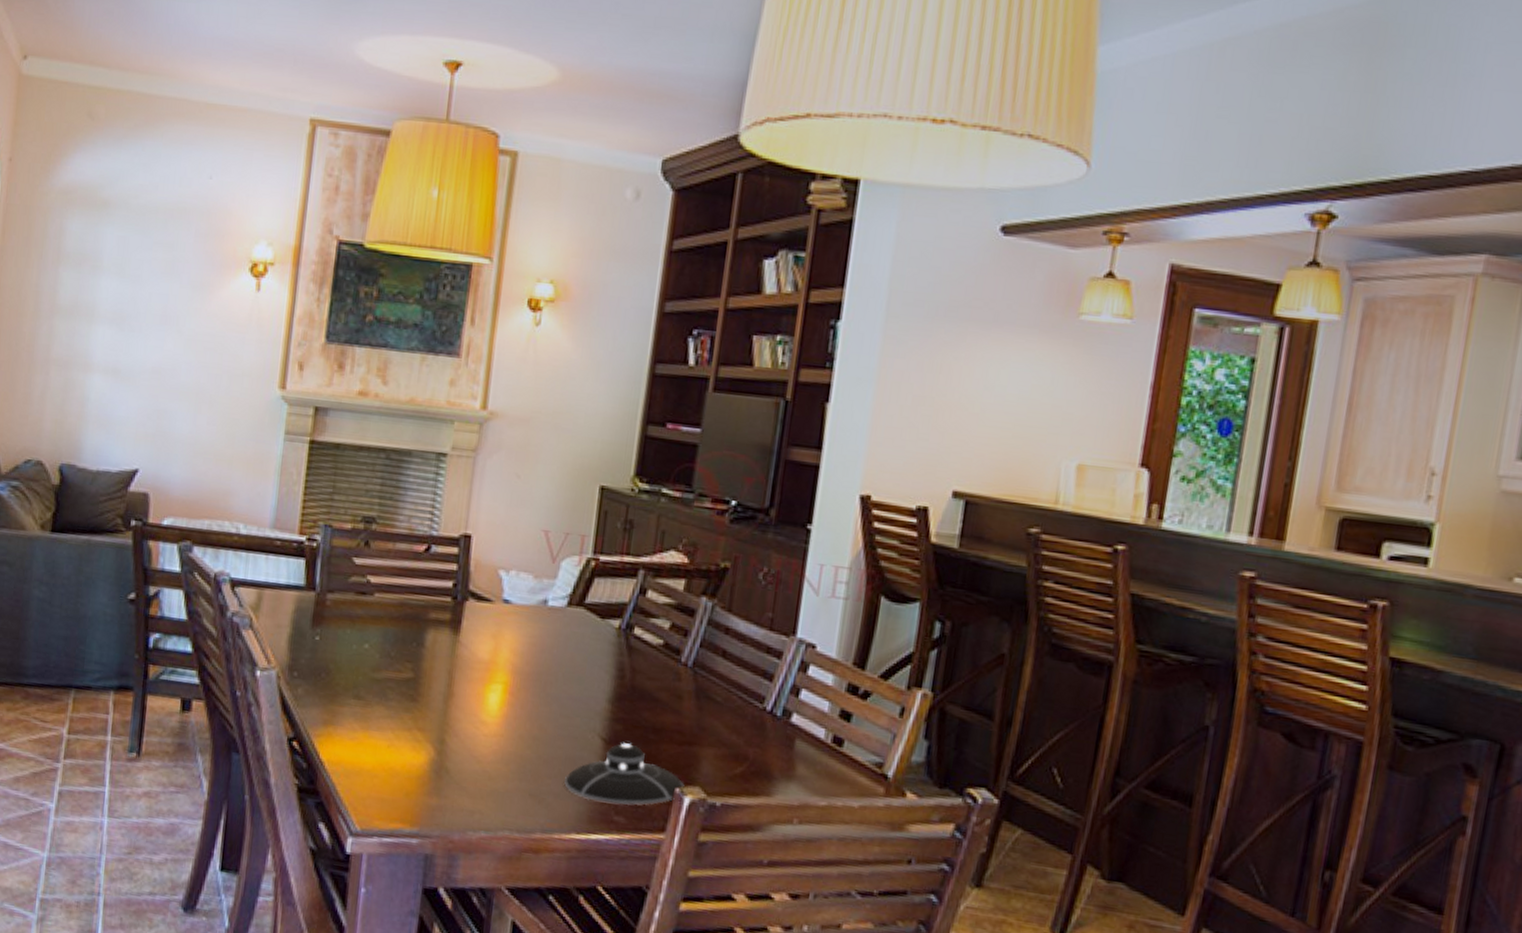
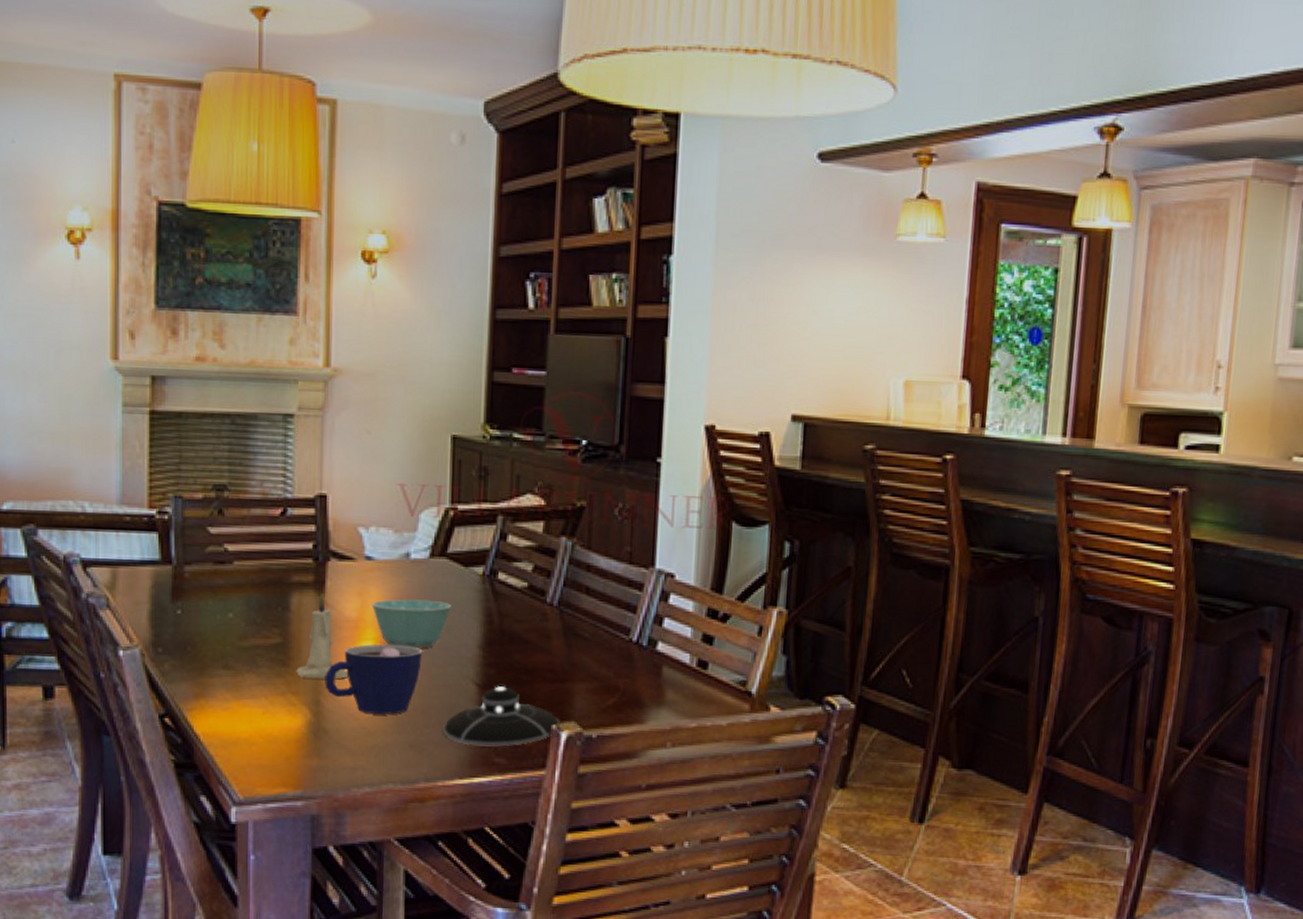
candle: none [424,632,476,720] -> present [296,593,349,679]
cup: none [451,687,551,761] -> present [325,644,422,714]
bowl: none [505,644,585,697] -> present [371,599,452,648]

